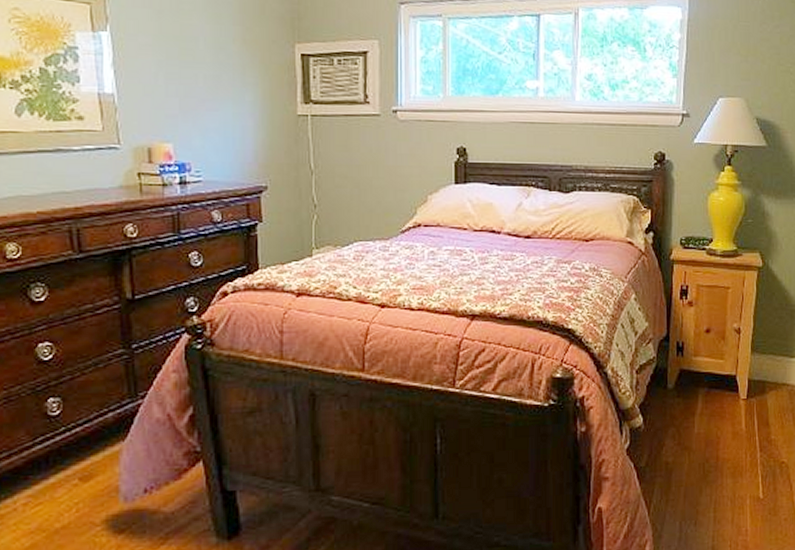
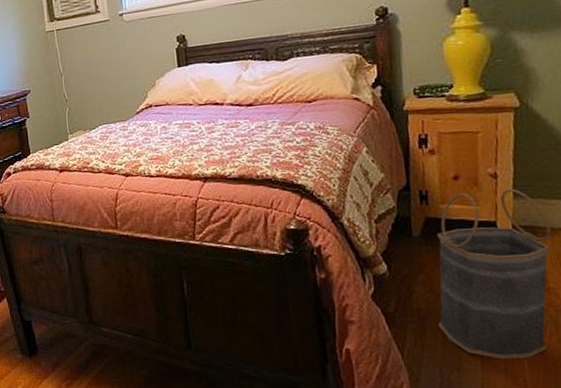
basket: none [682,344,777,511] -> present [436,188,552,359]

